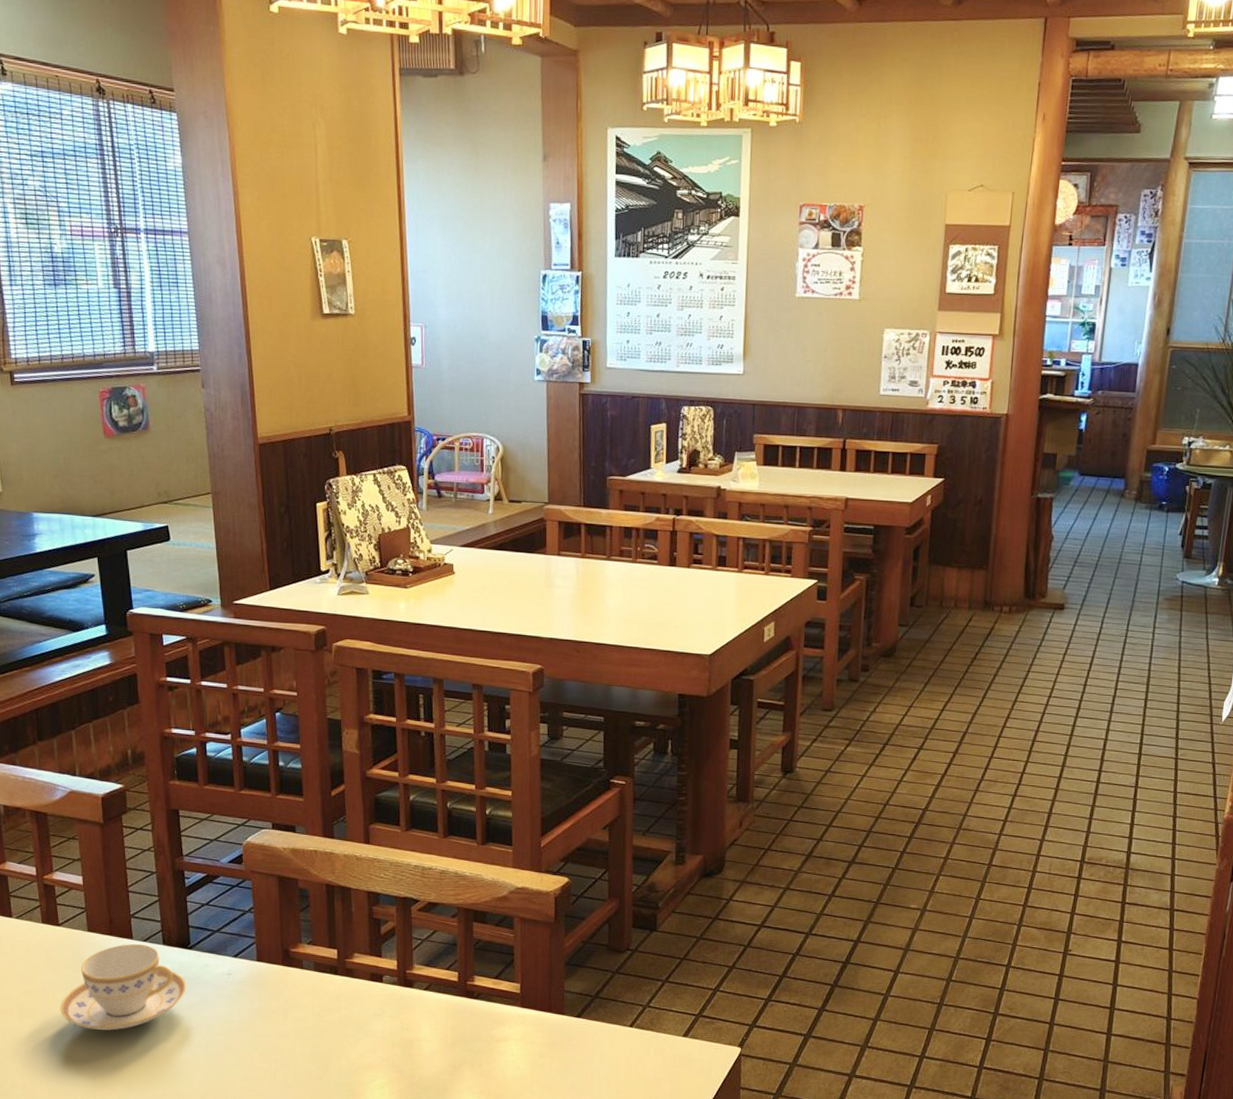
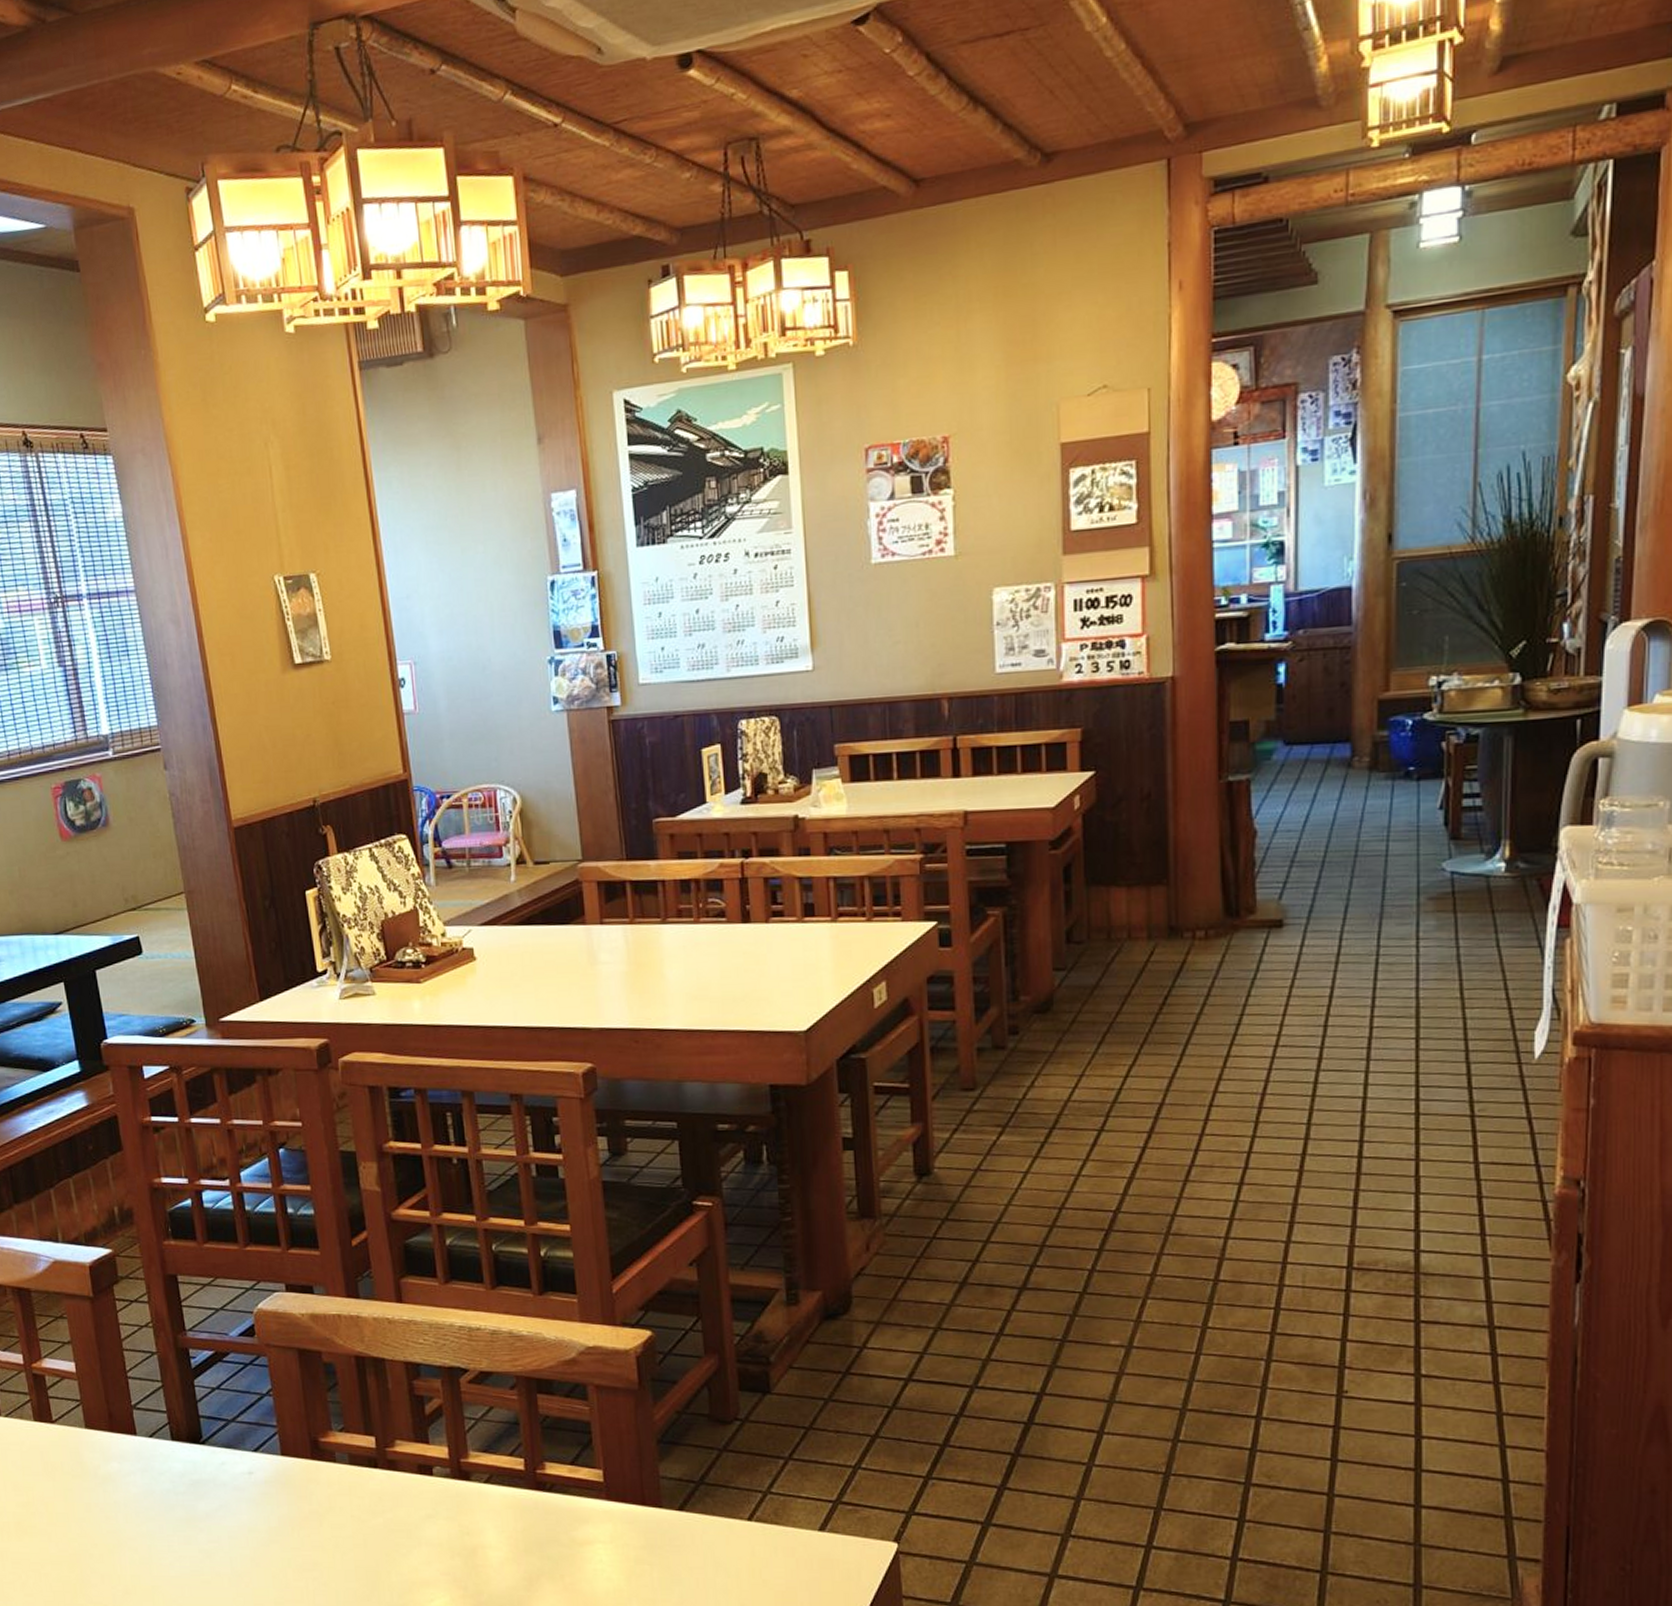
teacup: present [60,944,187,1031] -> none [61,1441,202,1548]

